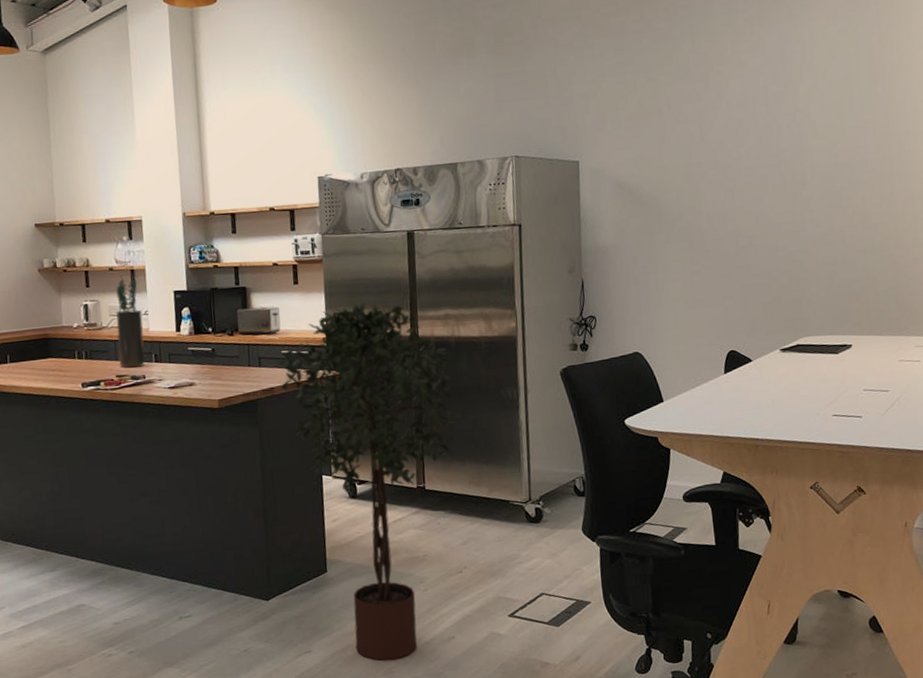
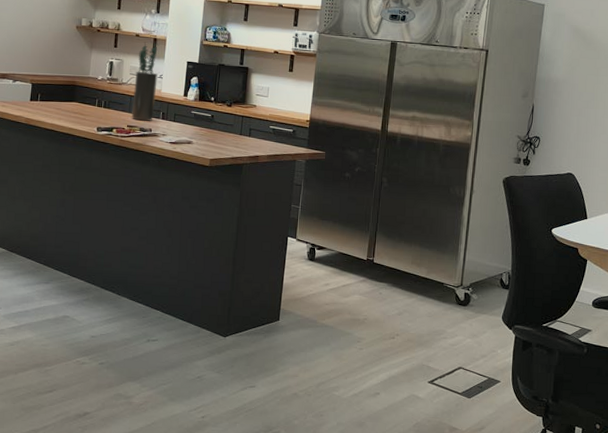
toaster: present [236,306,281,336] -> none [236,85,274,111]
potted tree: present [275,301,463,661] -> none [263,95,415,406]

